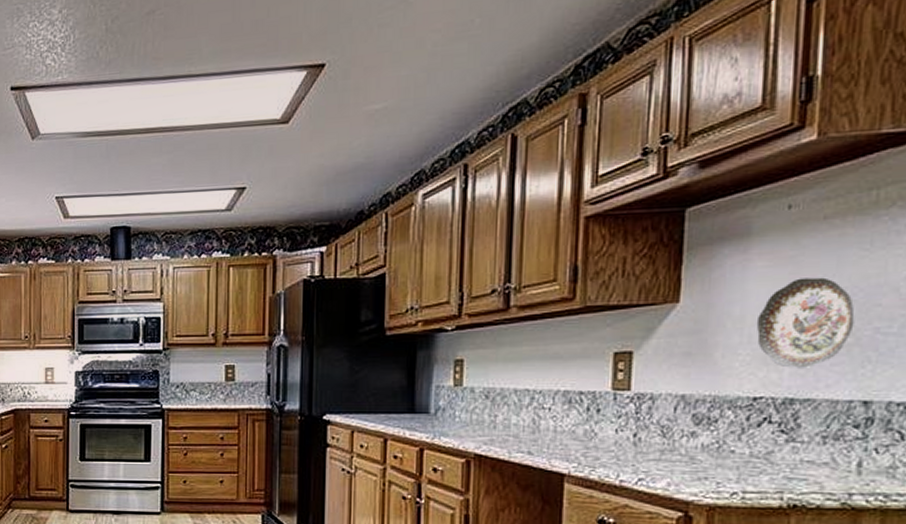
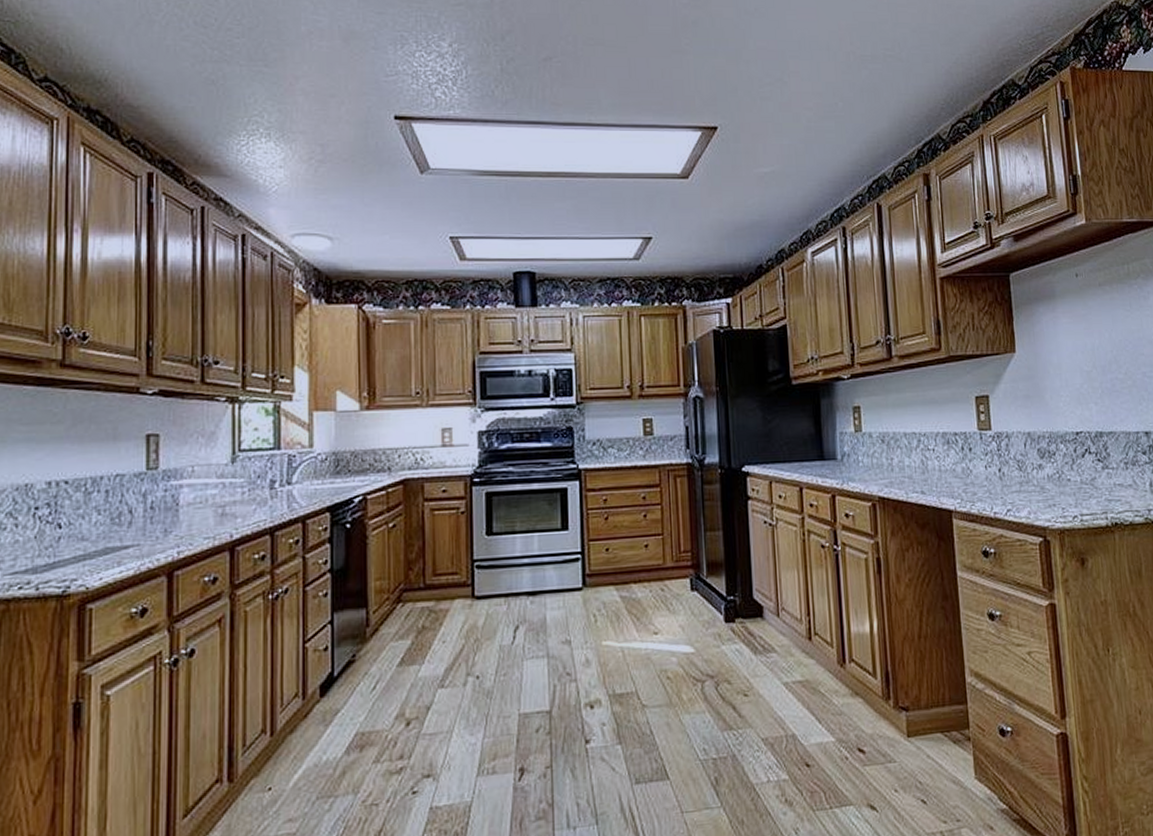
decorative plate: present [756,277,855,368] -> none [1069,332,1130,406]

